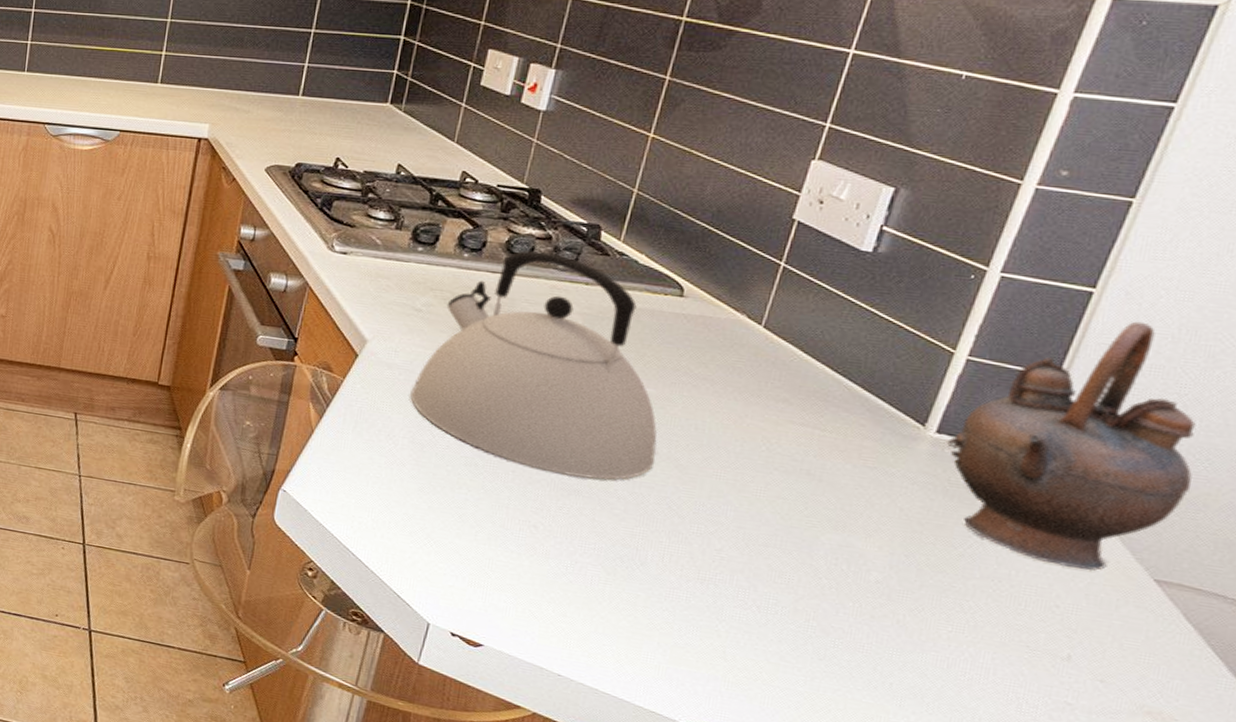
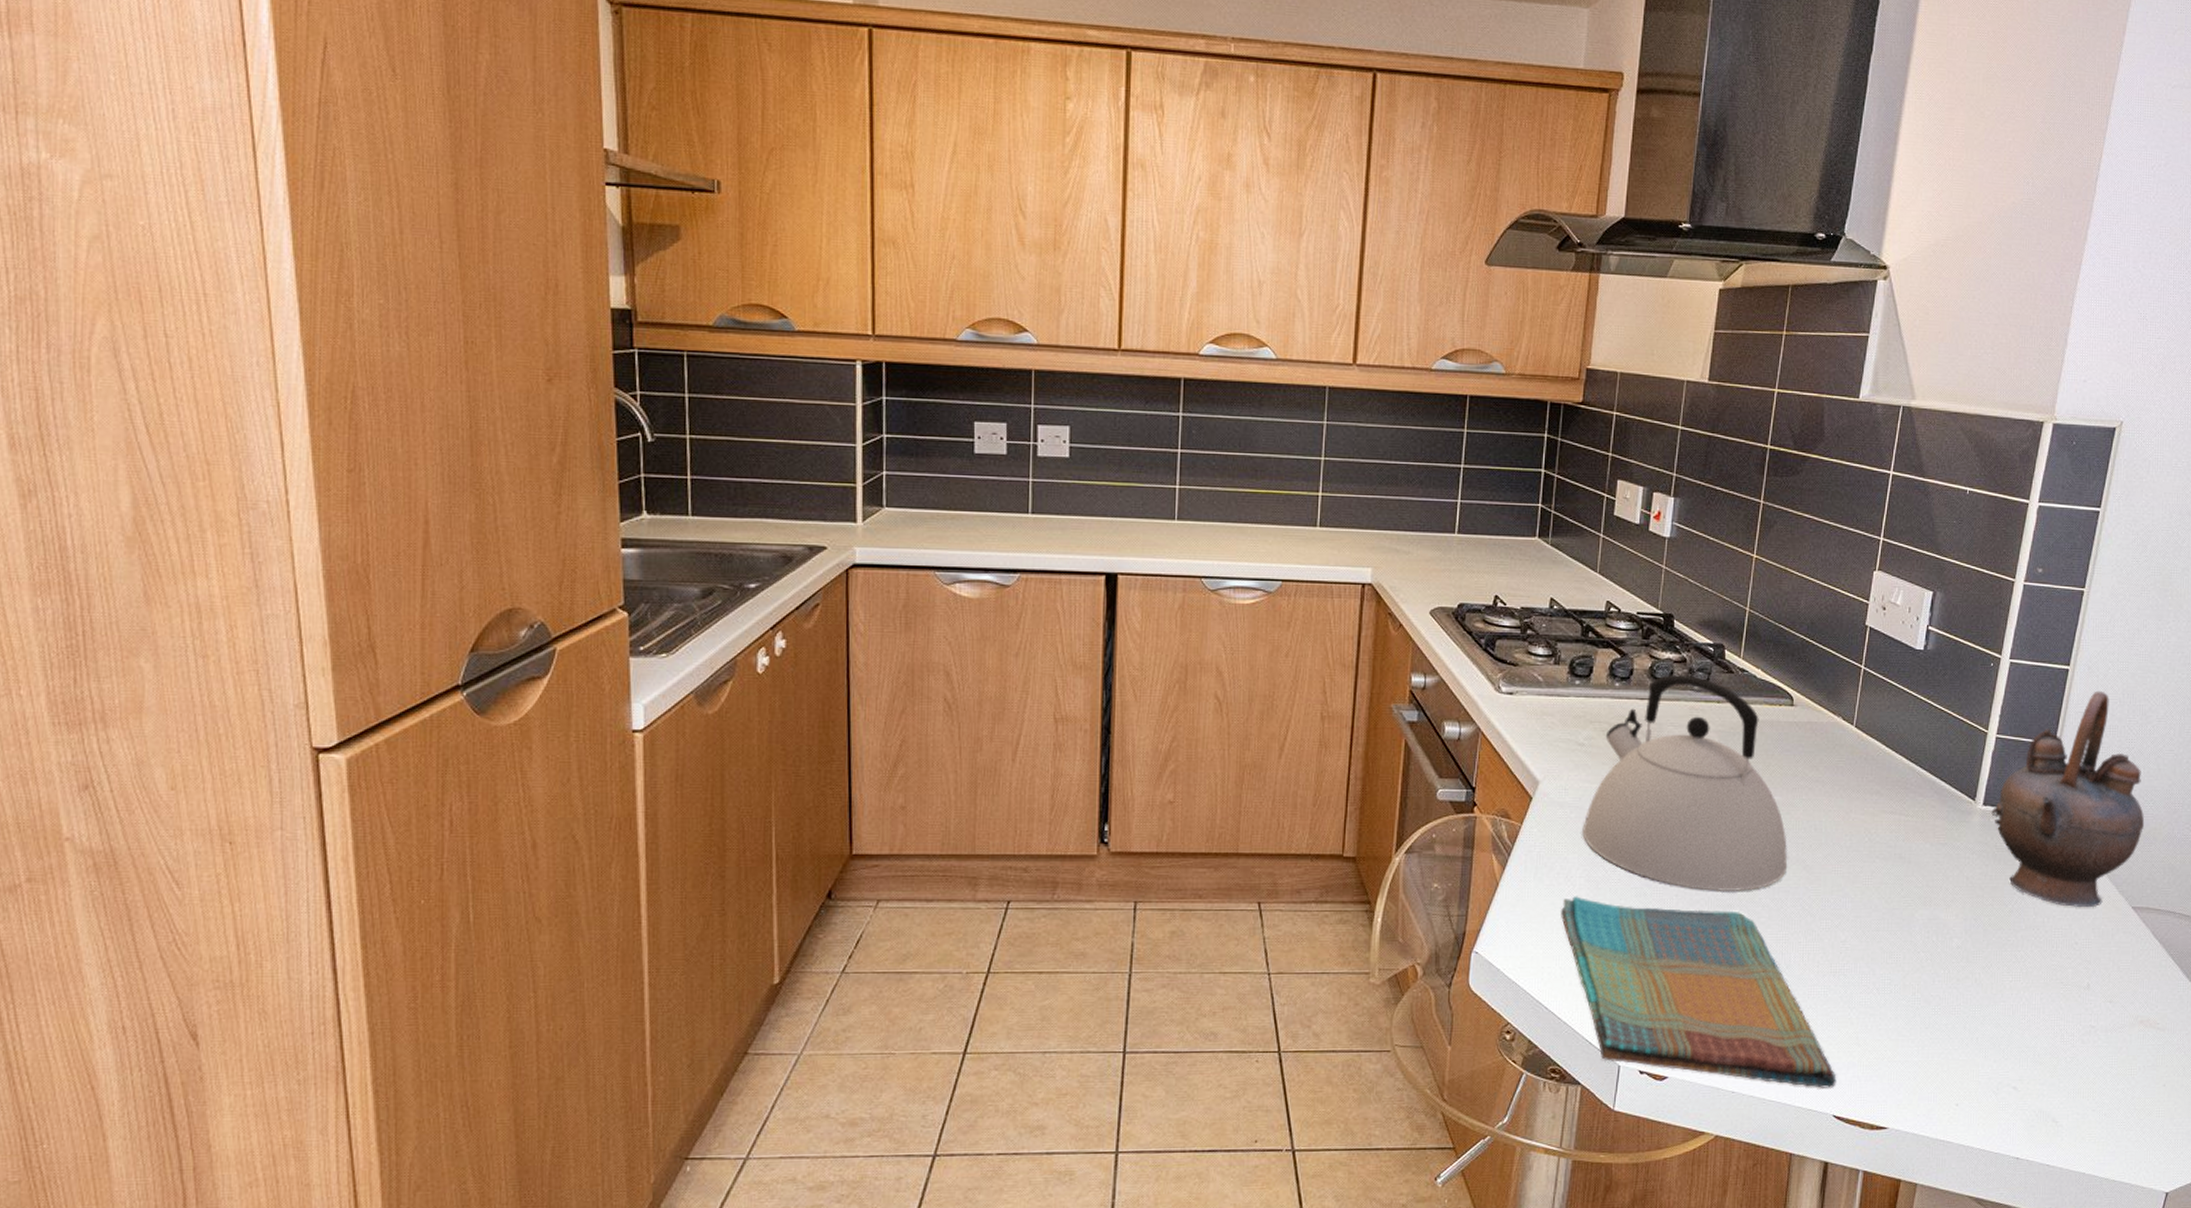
dish towel: none [378,454,692,697] -> present [1561,896,1837,1088]

